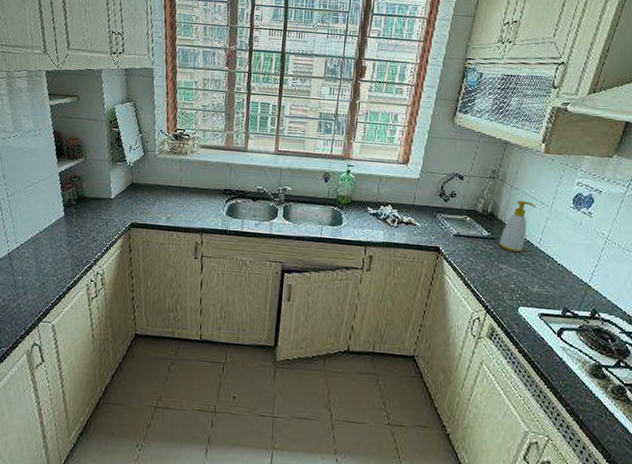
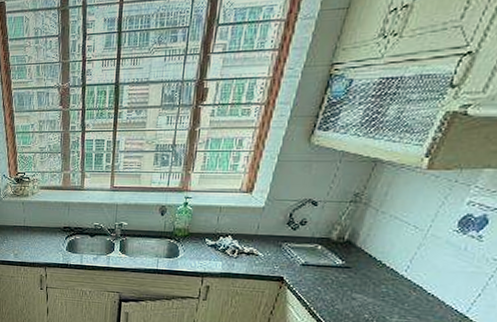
soap bottle: present [498,201,536,253] -> none [353,226,407,282]

